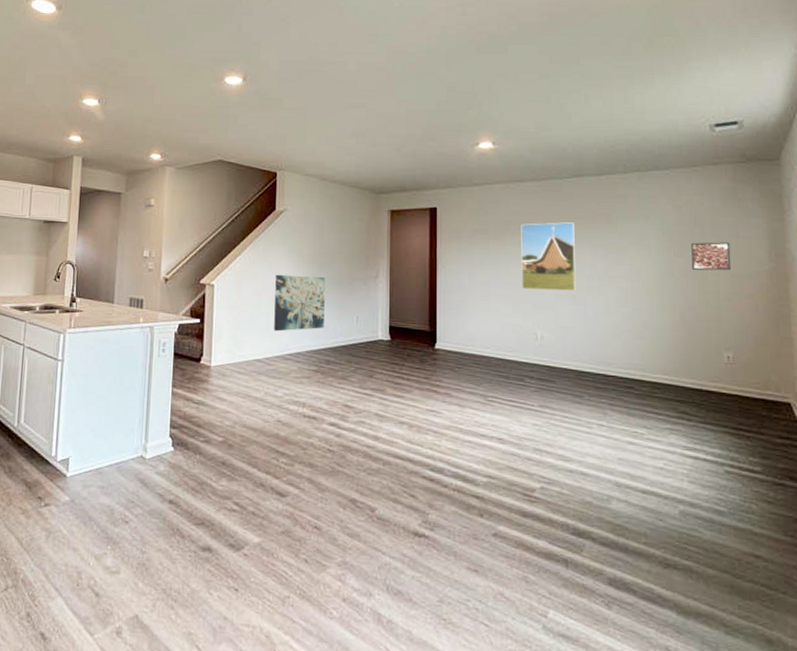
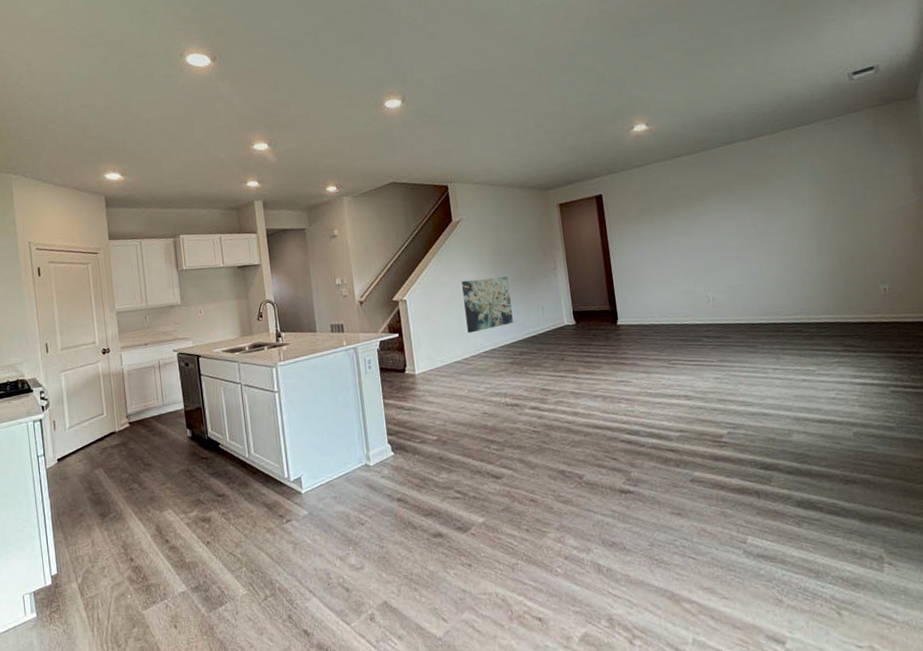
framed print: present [521,222,576,291] -> none [682,188,740,257]
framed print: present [691,242,732,271] -> none [841,183,881,214]

